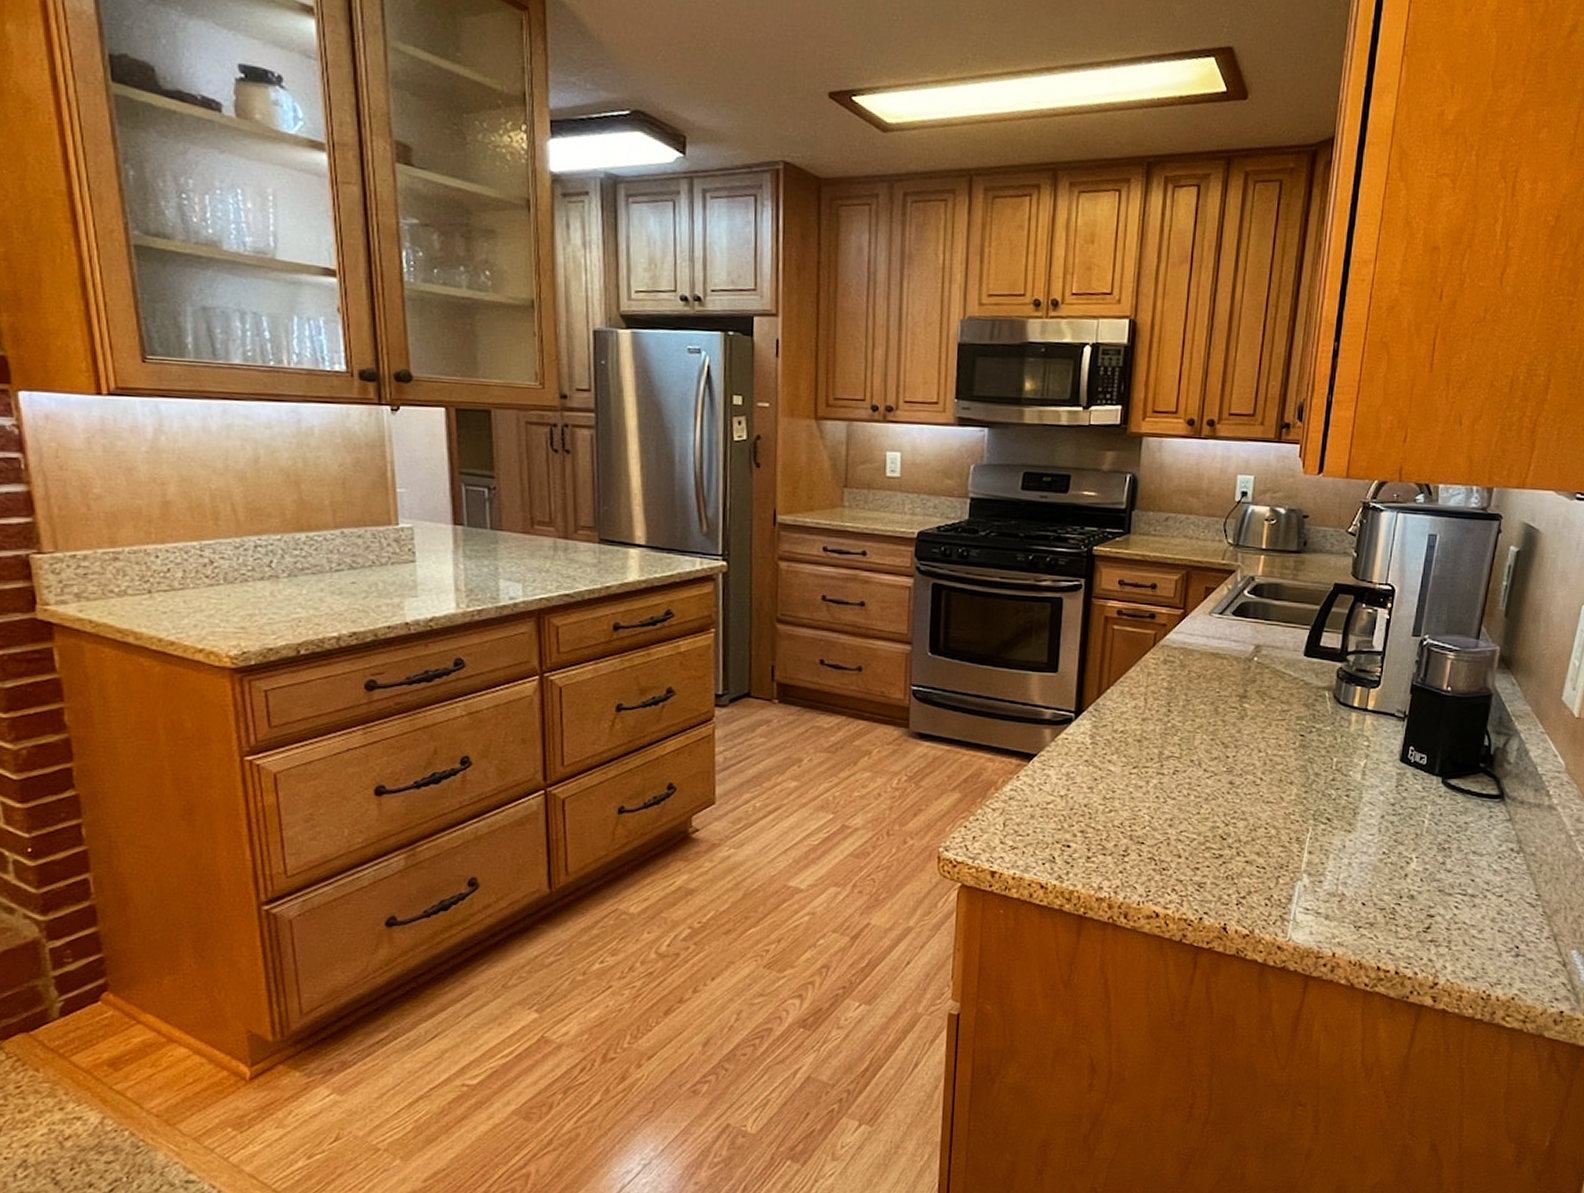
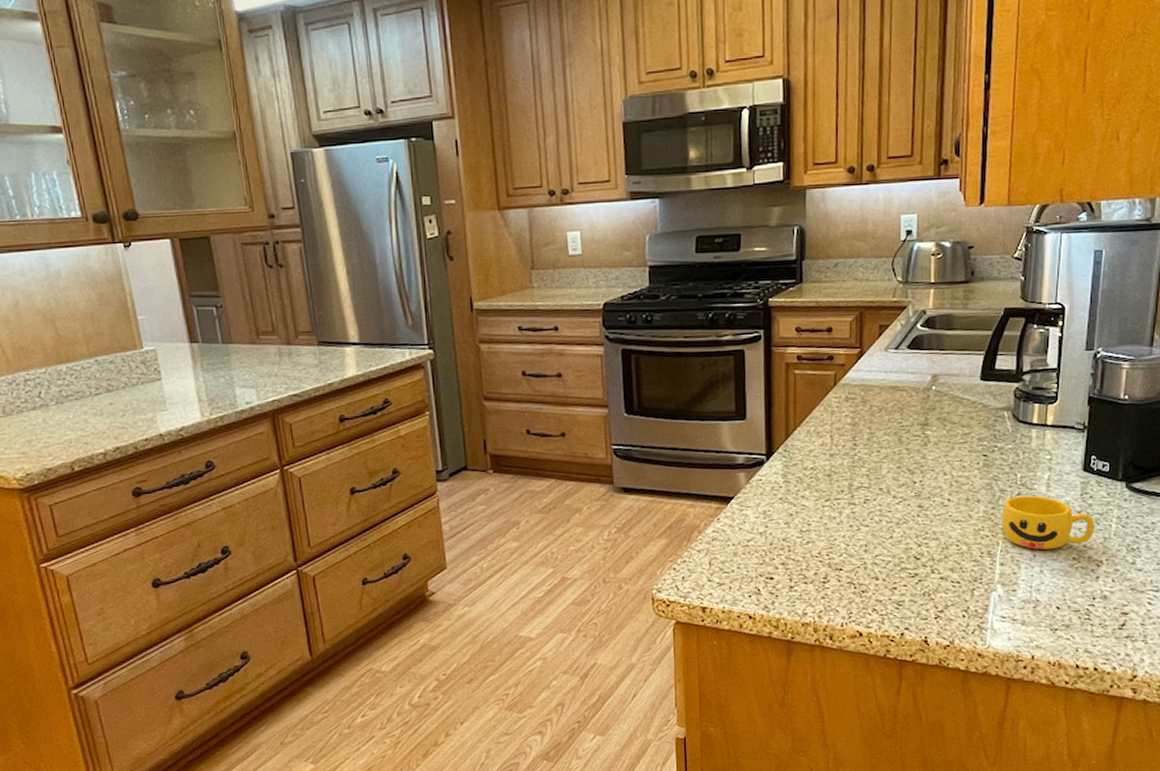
cup: none [1313,781,1408,842] -> present [1001,495,1095,550]

